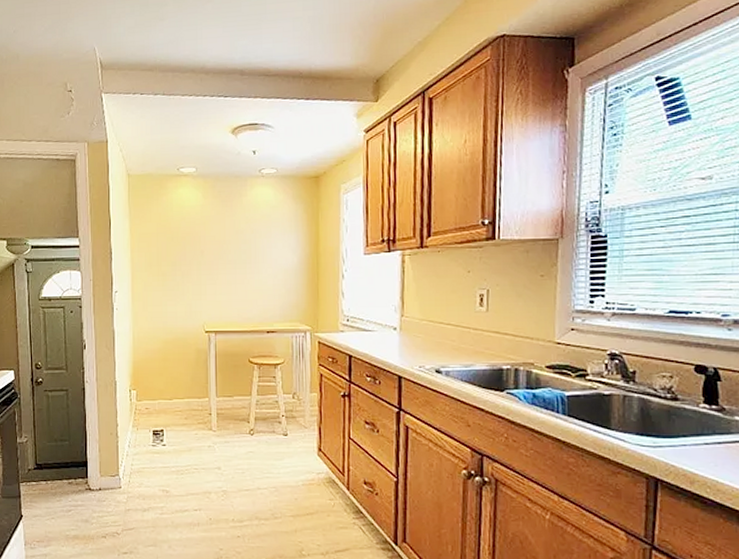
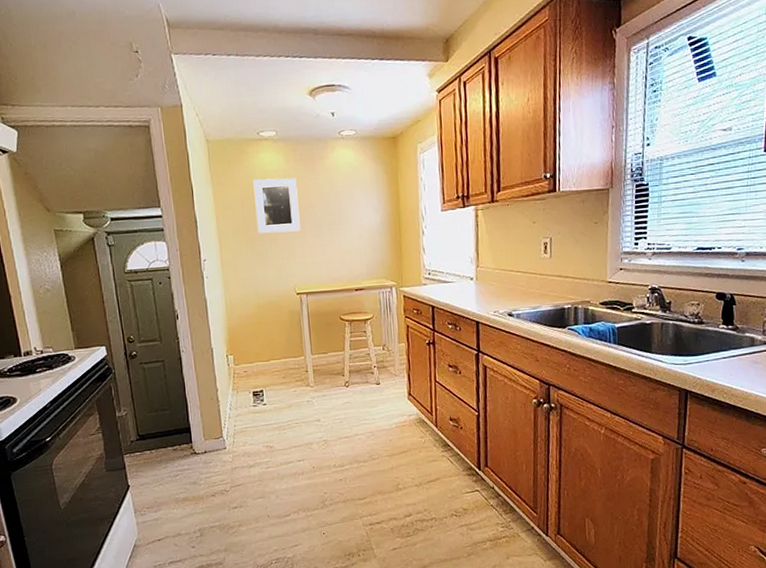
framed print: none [170,214,214,269] -> present [253,178,301,234]

